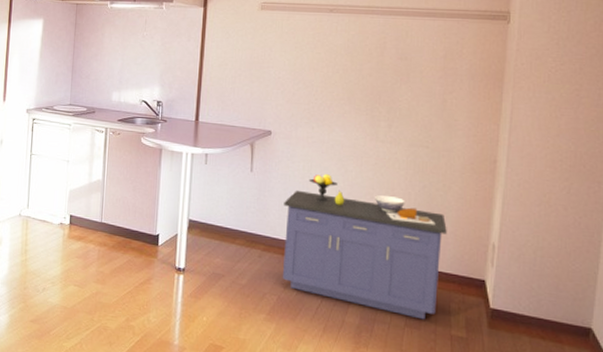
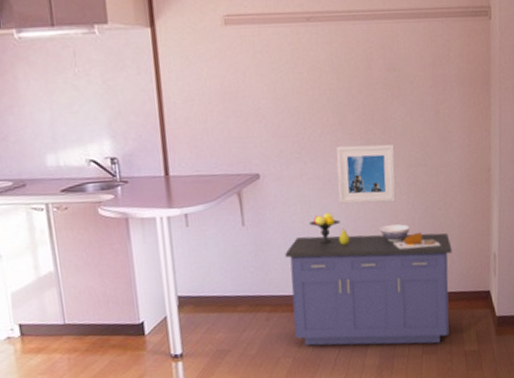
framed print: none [338,118,398,176] -> present [336,144,396,204]

